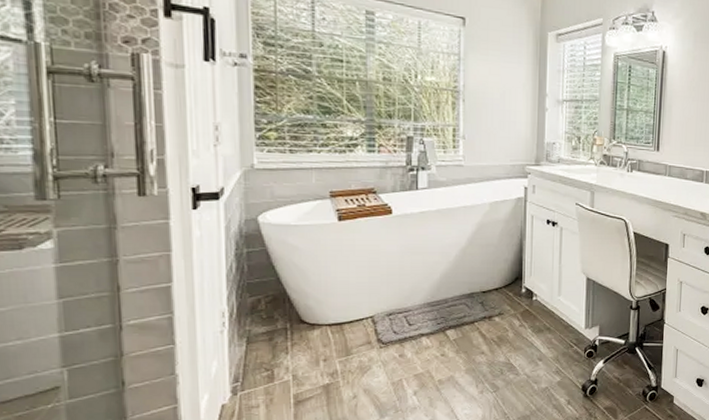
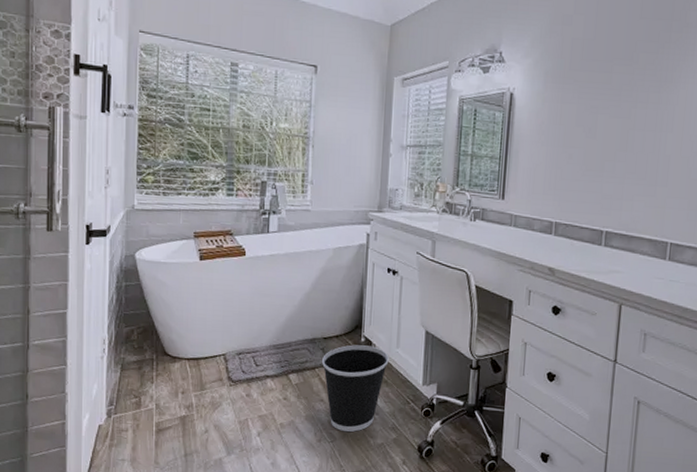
wastebasket: none [482,296,551,380] -> present [322,345,389,432]

